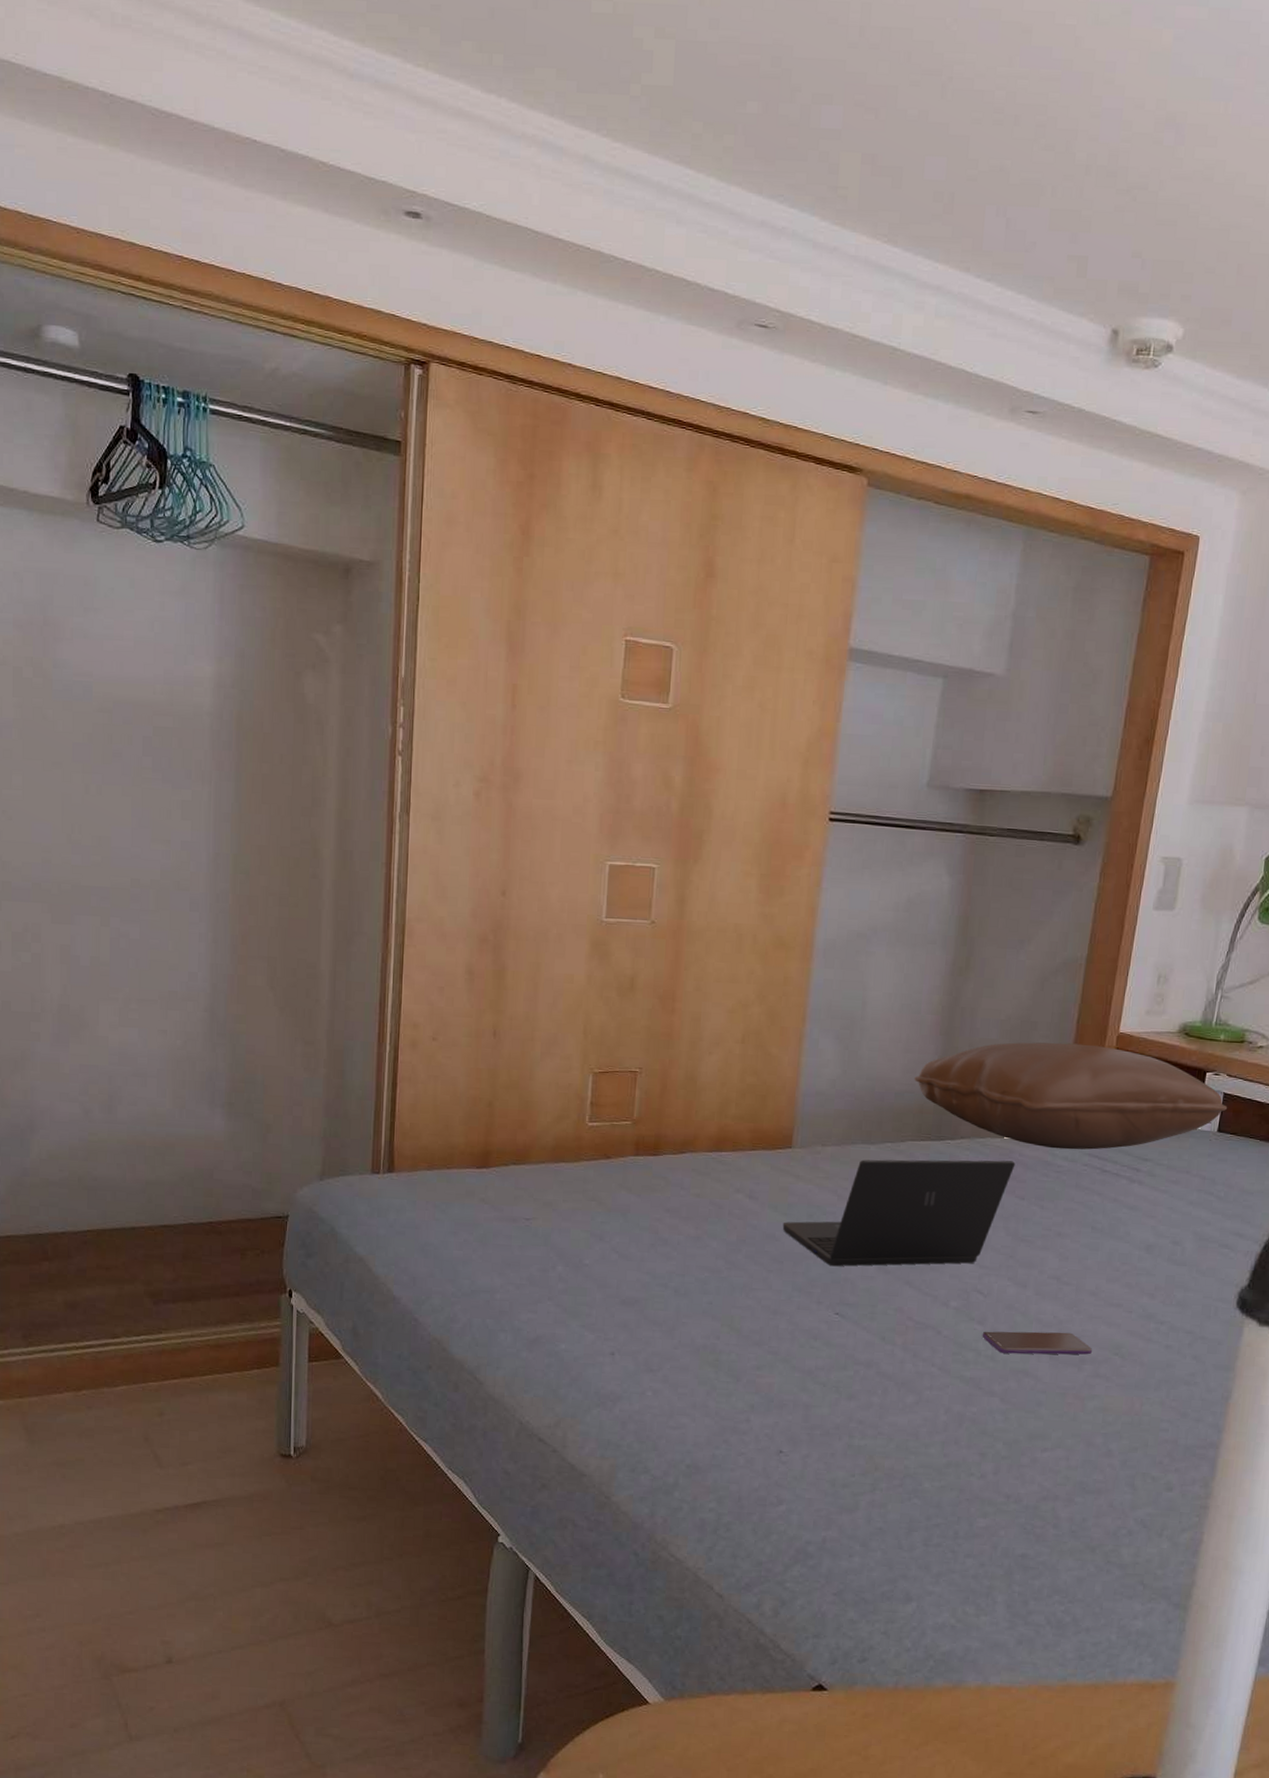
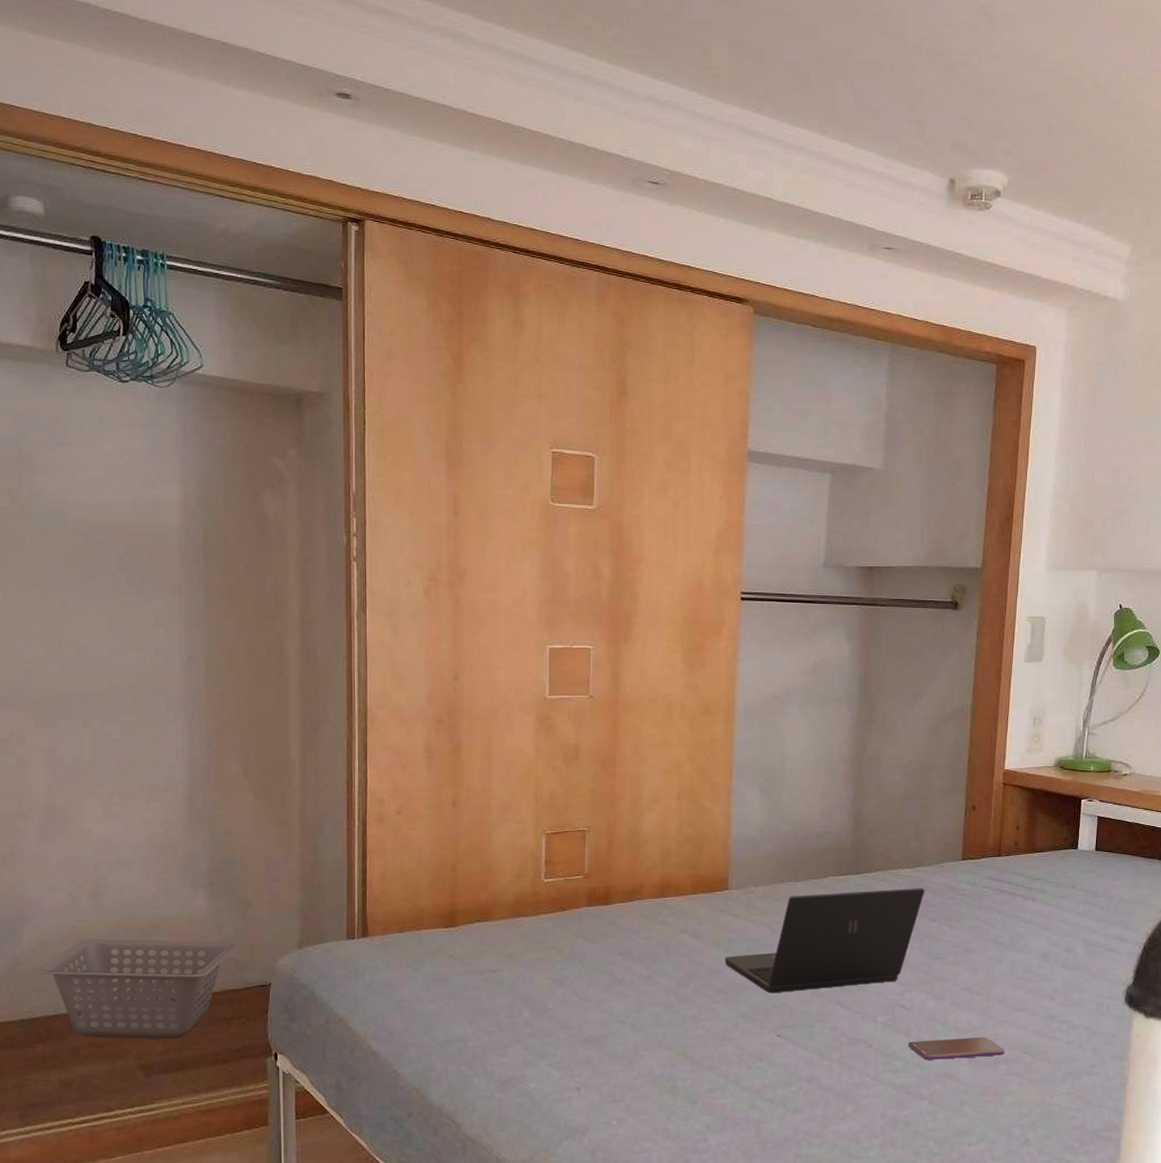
laundry basket: none [47,1154,253,1267] -> present [38,939,236,1040]
pillow: present [913,1042,1228,1150] -> none [831,781,1102,875]

